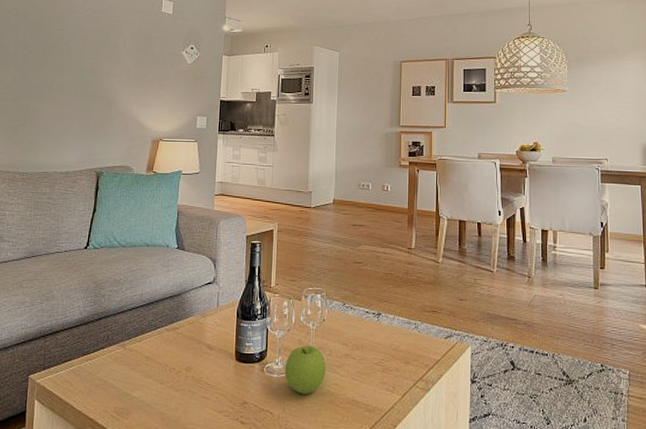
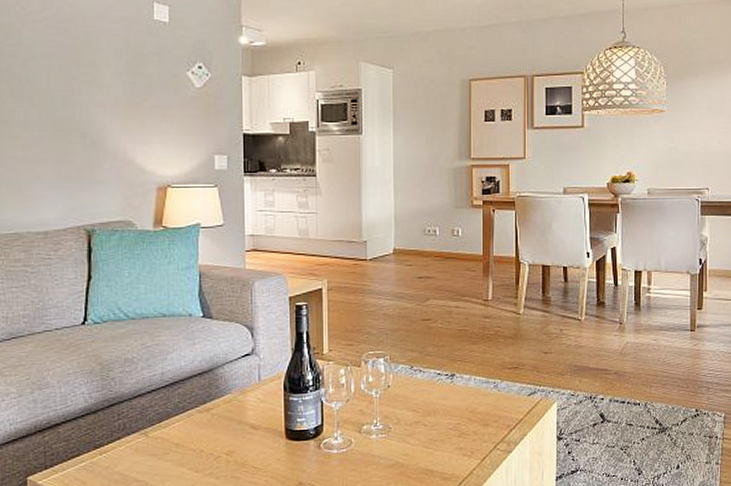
apple: present [284,345,327,394] -> none [345,415,394,468]

